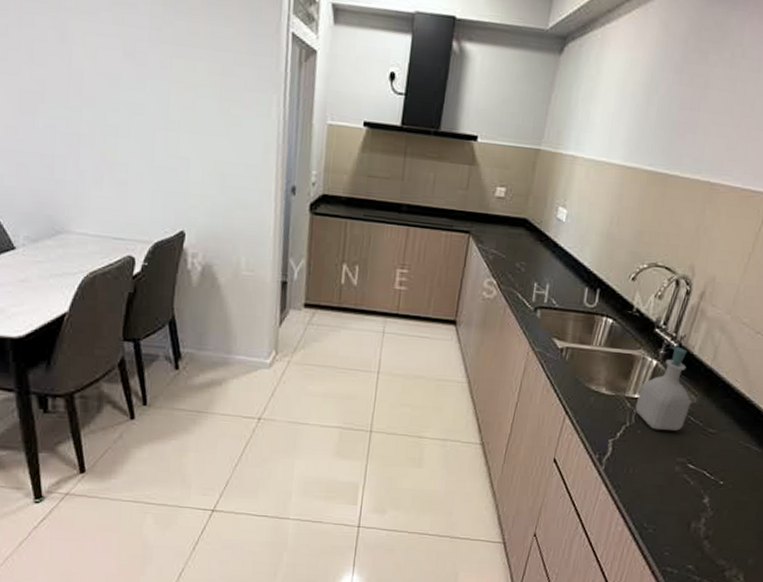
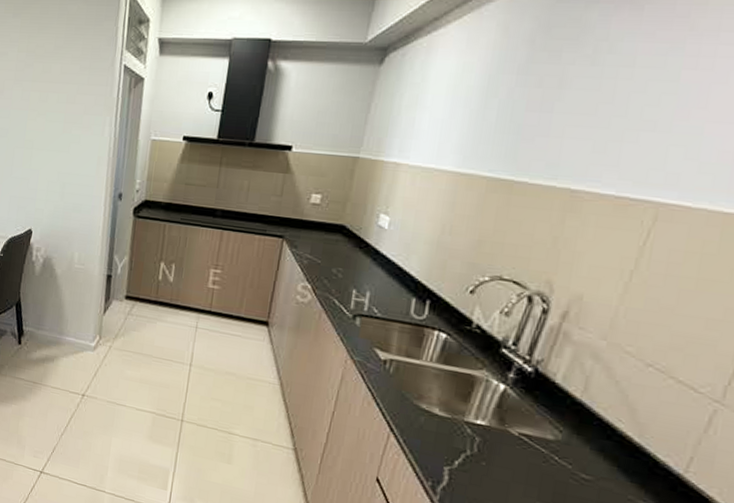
soap bottle: present [635,347,691,431] -> none [477,370,554,470]

